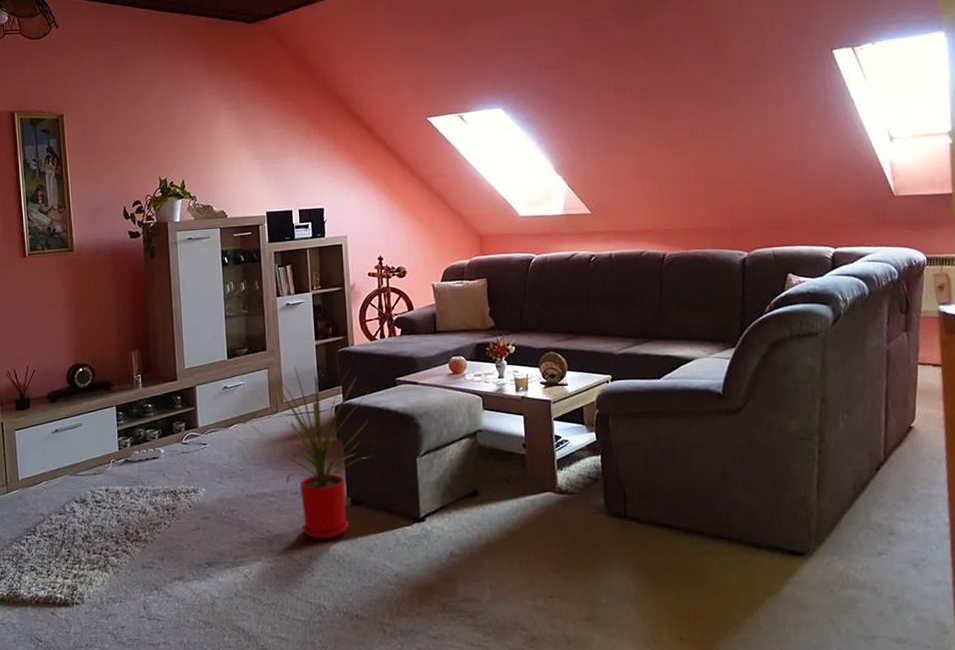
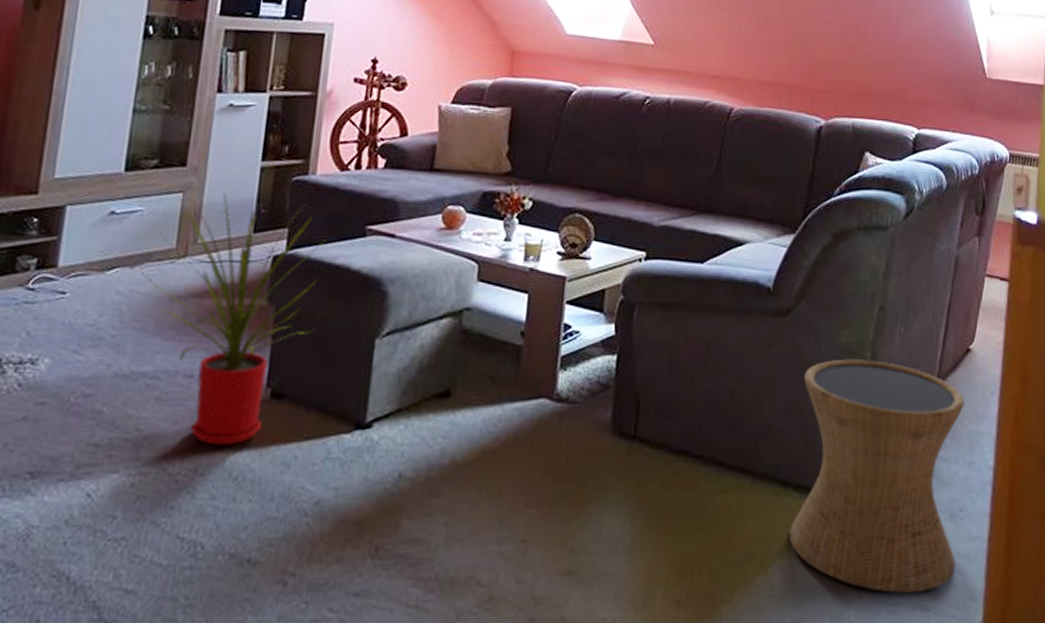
side table: none [761,443,925,629] -> present [789,359,964,593]

